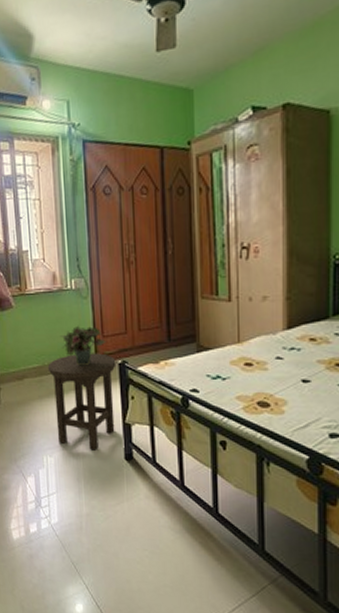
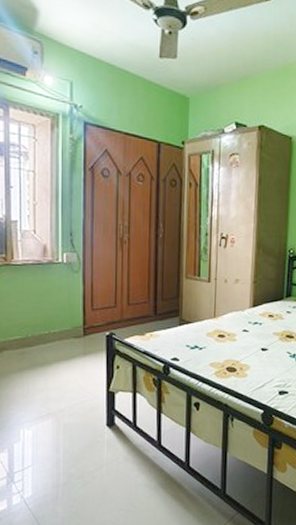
stool: present [47,353,116,451] -> none [31,325,104,420]
potted plant: present [59,325,106,366] -> none [47,298,95,338]

